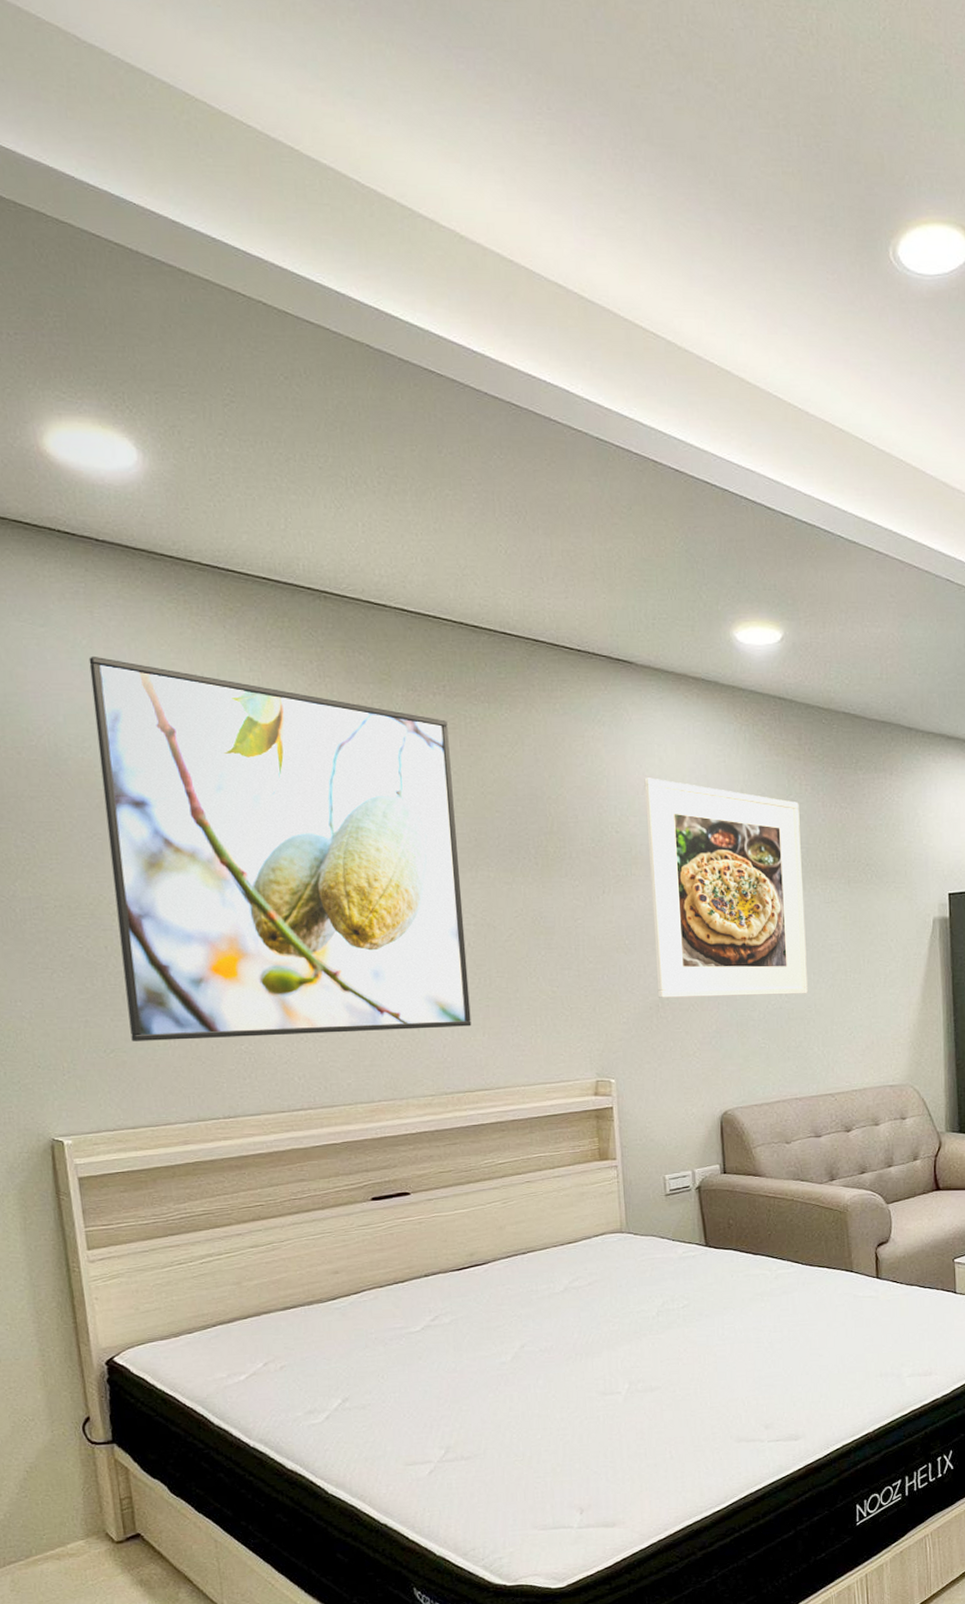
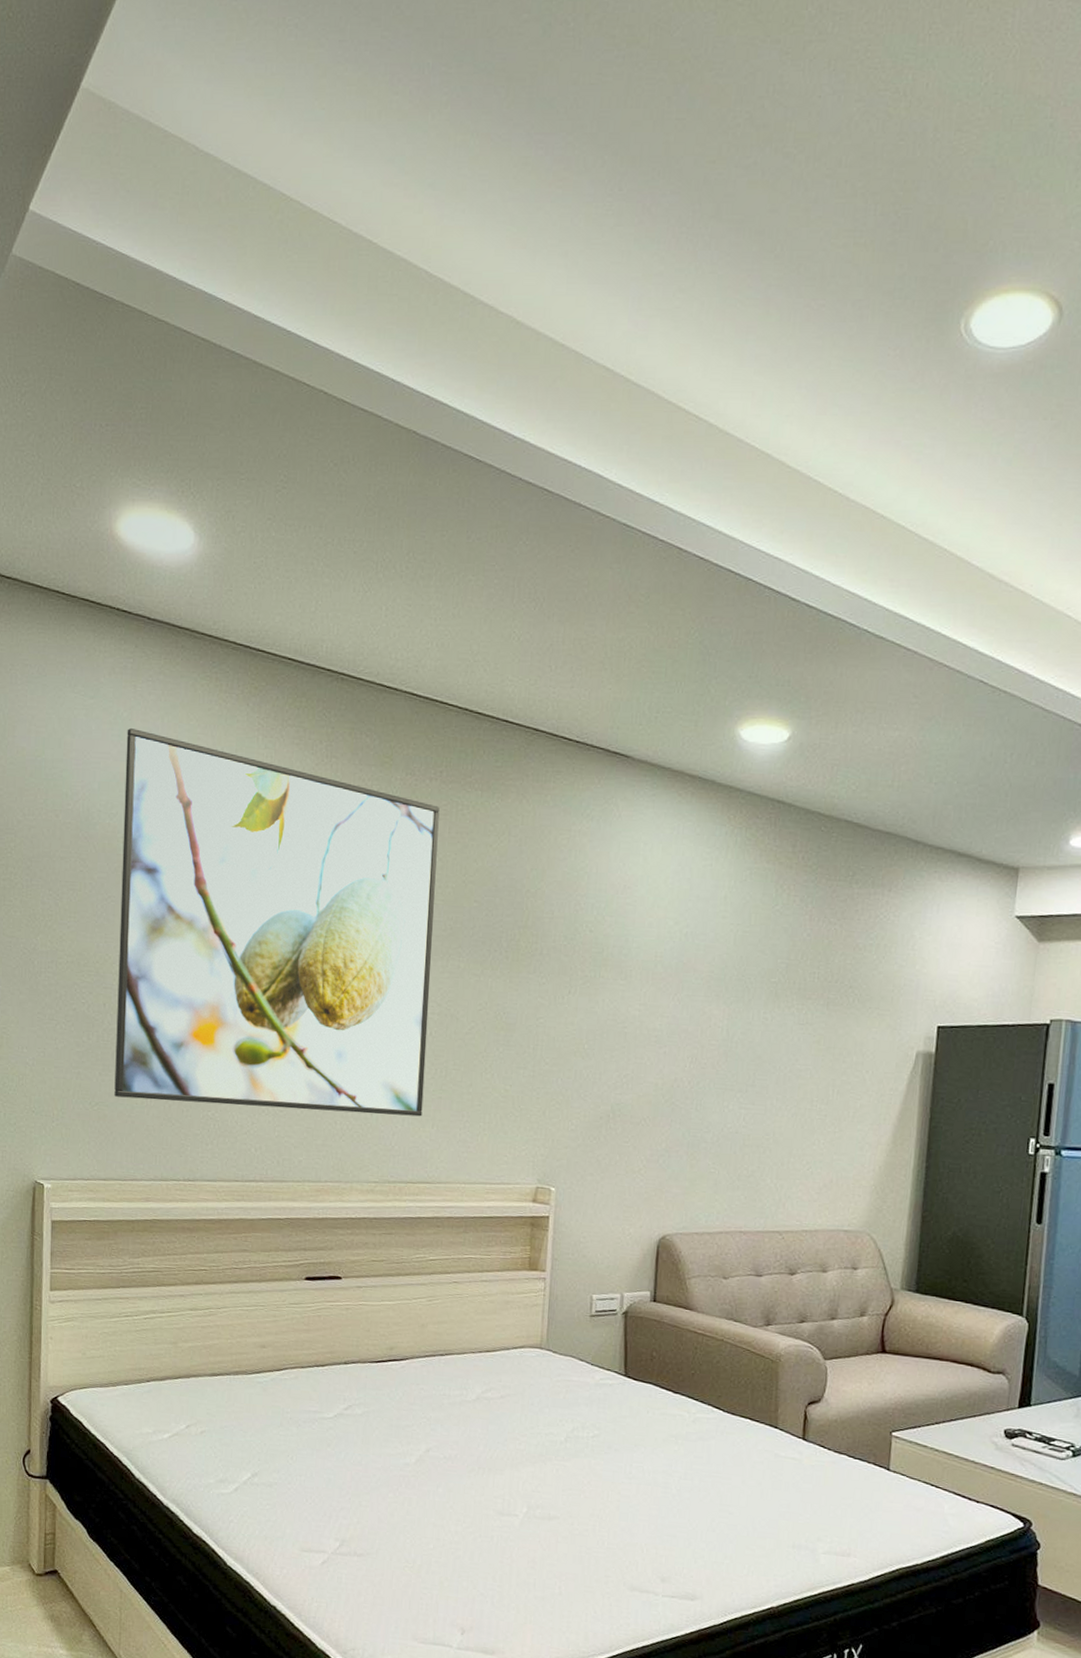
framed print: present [644,778,808,998] -> none [609,877,785,1121]

